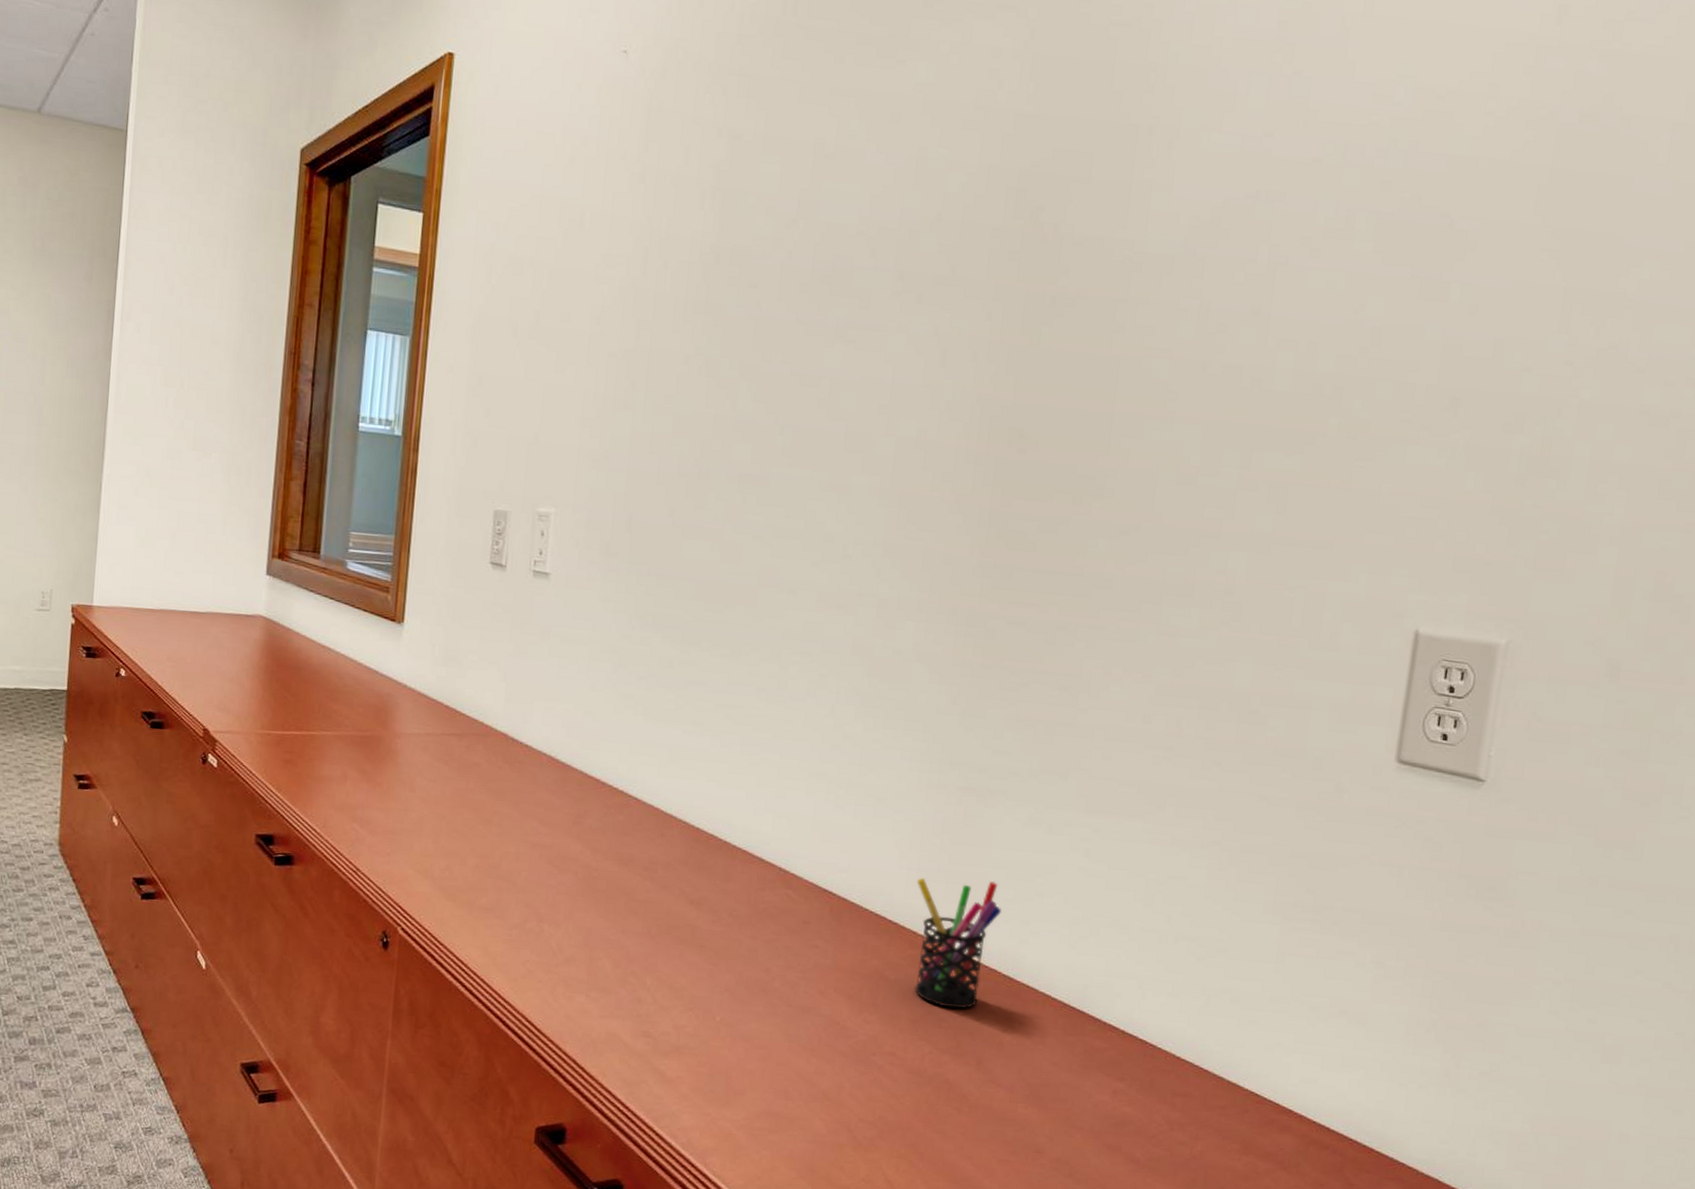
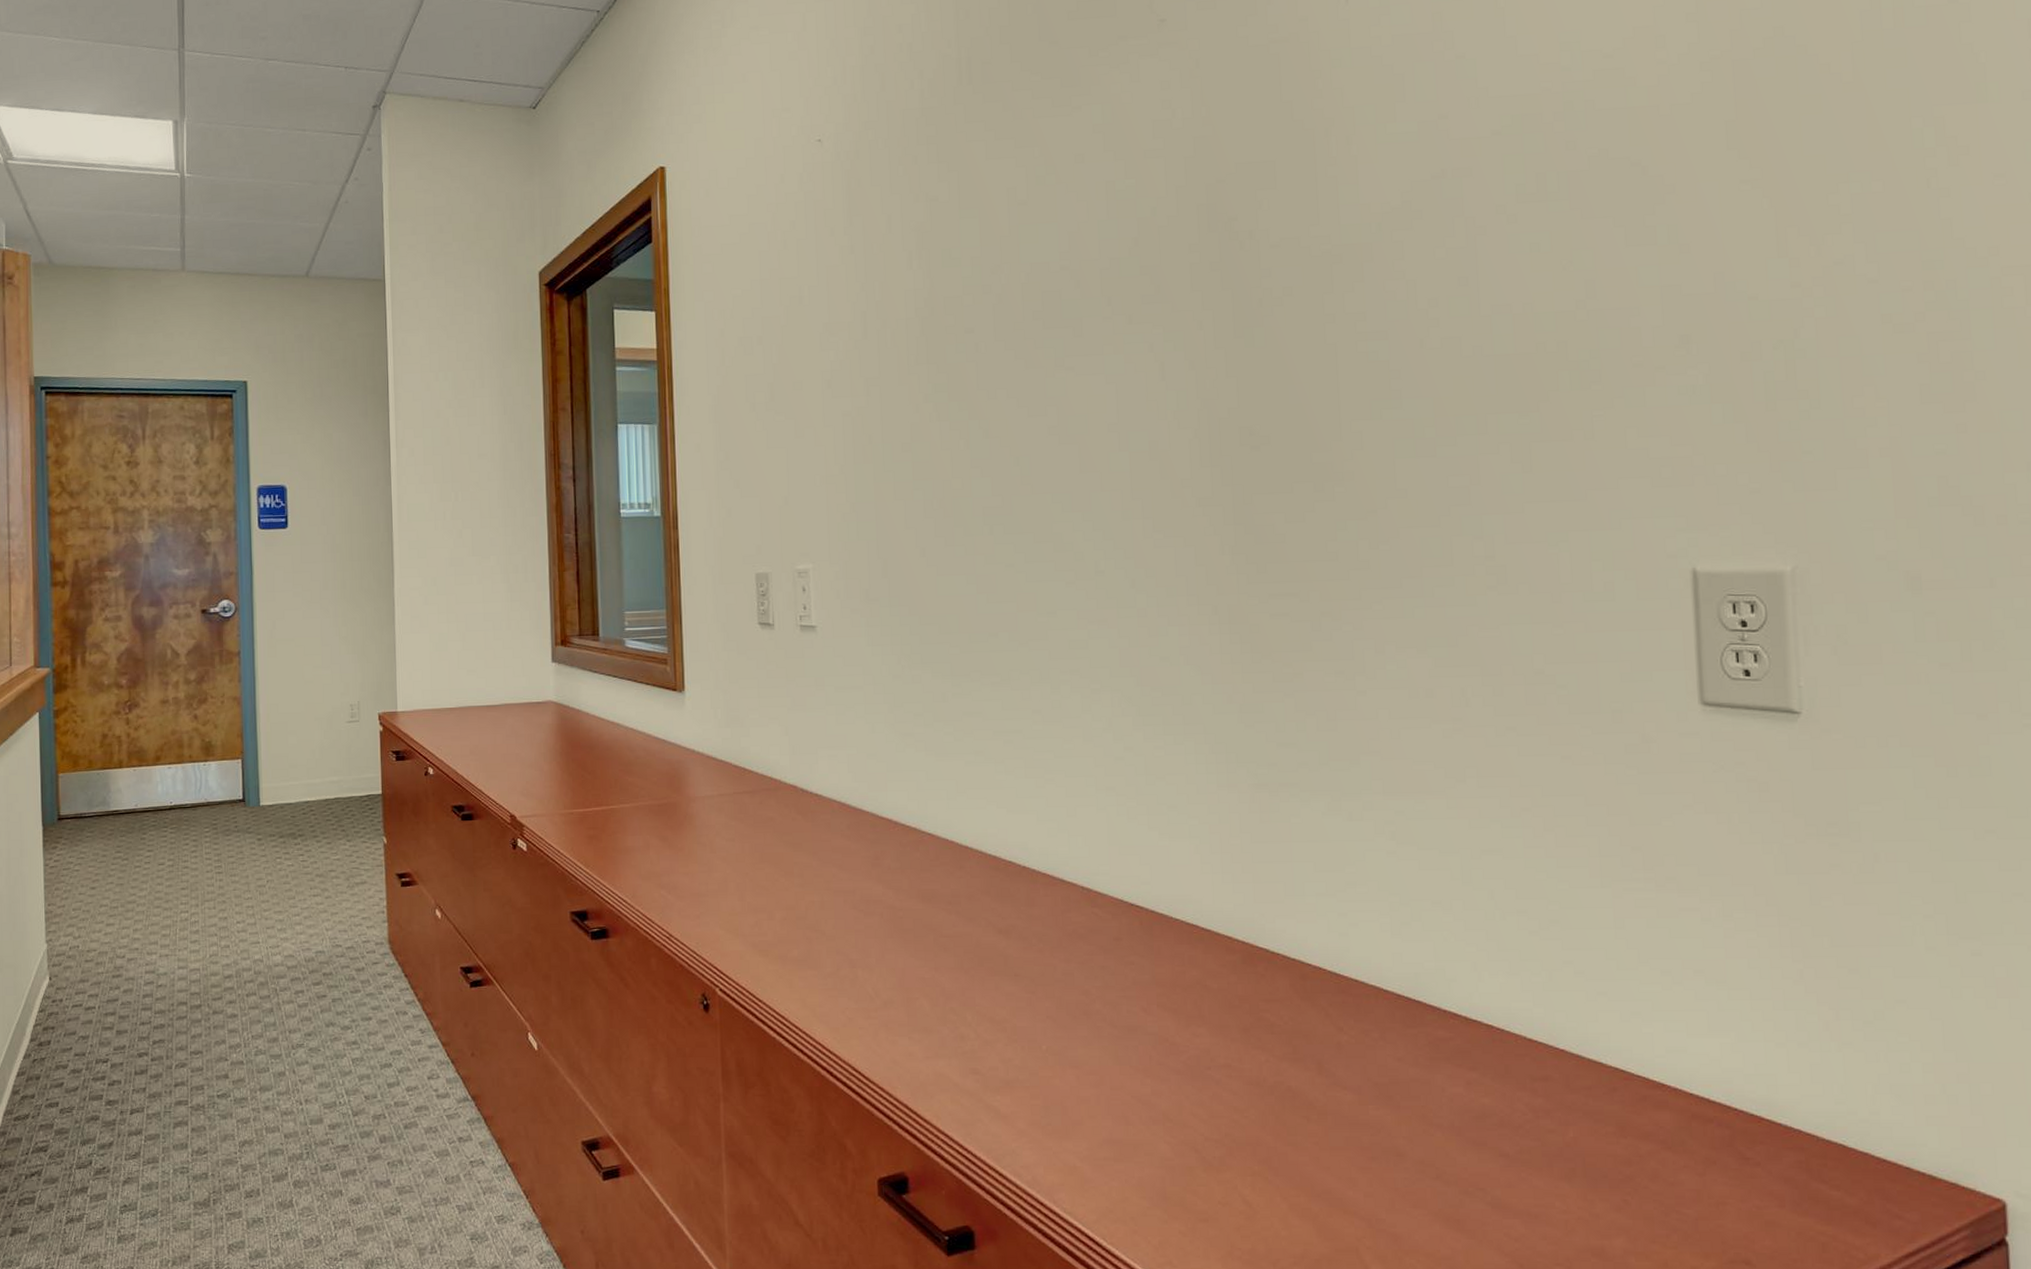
pen holder: present [914,877,1002,1009] -> none [1223,876,1316,1012]

